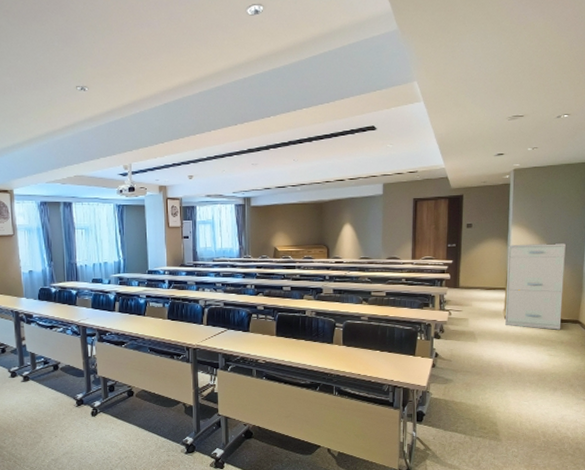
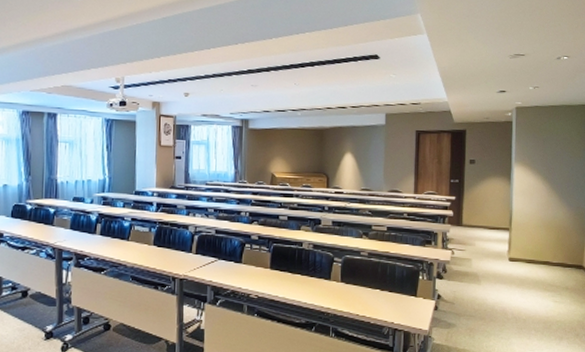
filing cabinet: present [505,243,566,330] -> none [509,183,568,275]

